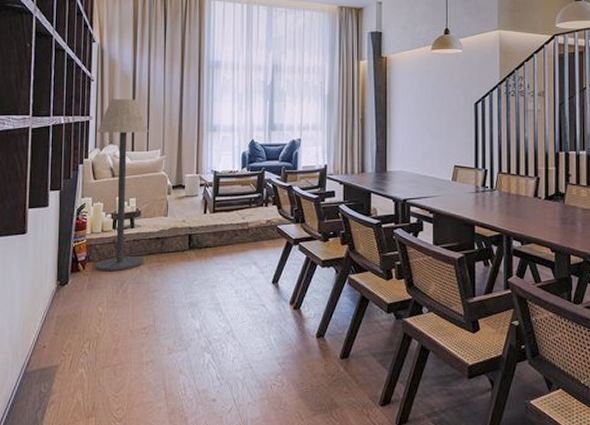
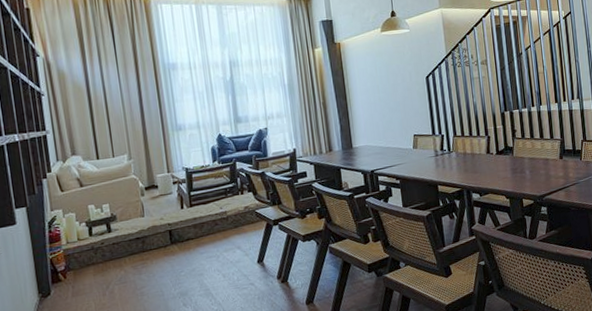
floor lamp: present [94,99,149,272] -> none [56,108,127,278]

